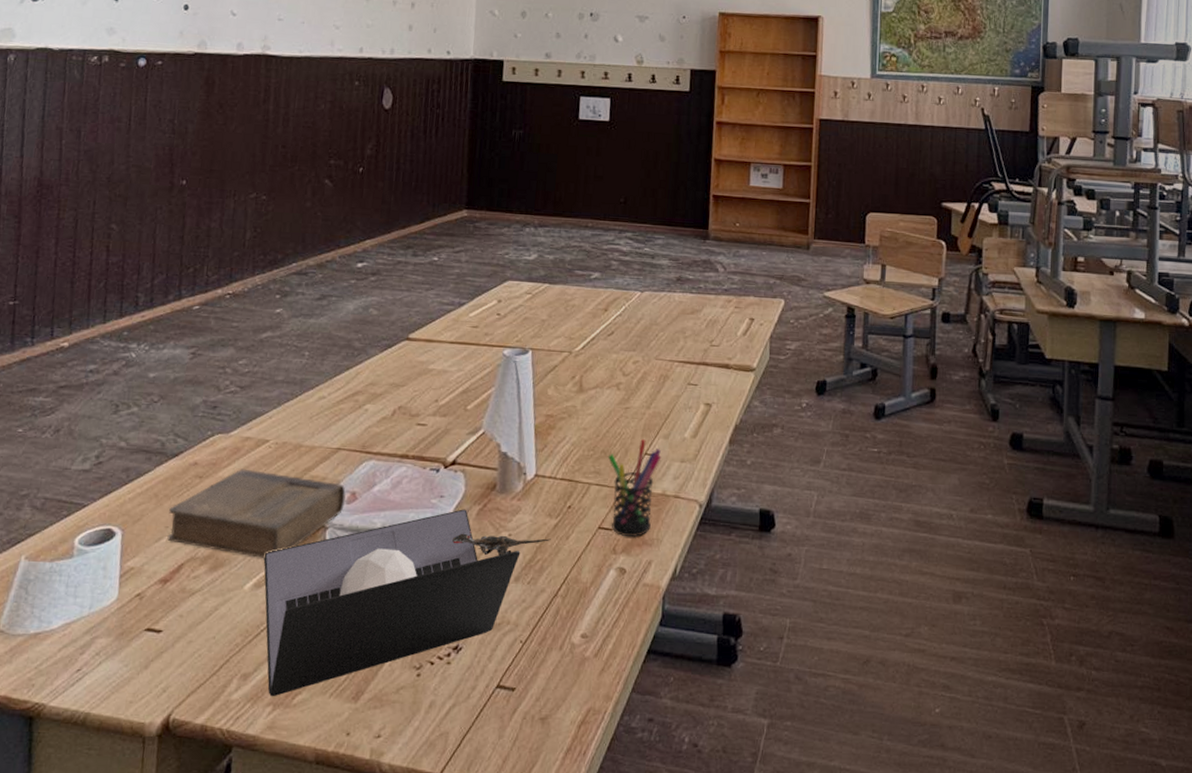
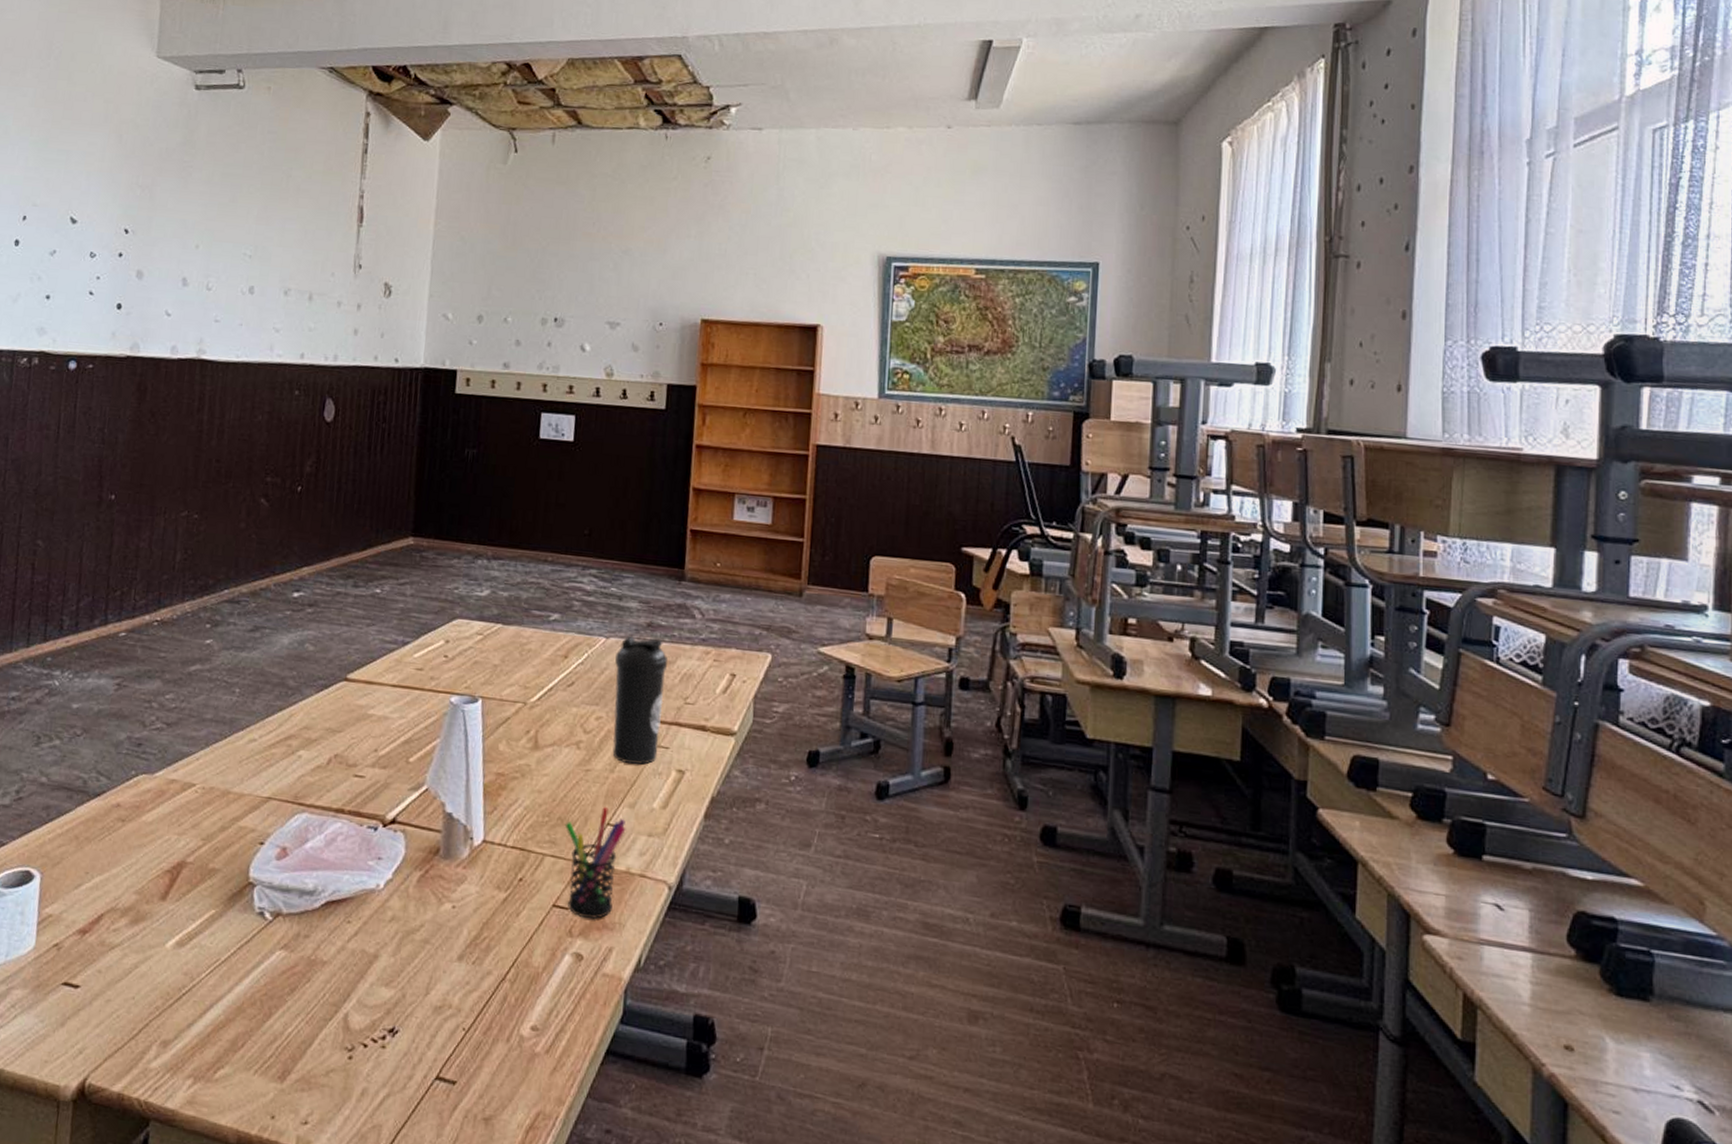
book: present [167,468,346,558] -> none [87,813,276,914]
laptop: present [263,509,551,697] -> none [187,874,499,1069]
water bottle: none [648,289,695,400] -> present [612,635,668,765]

